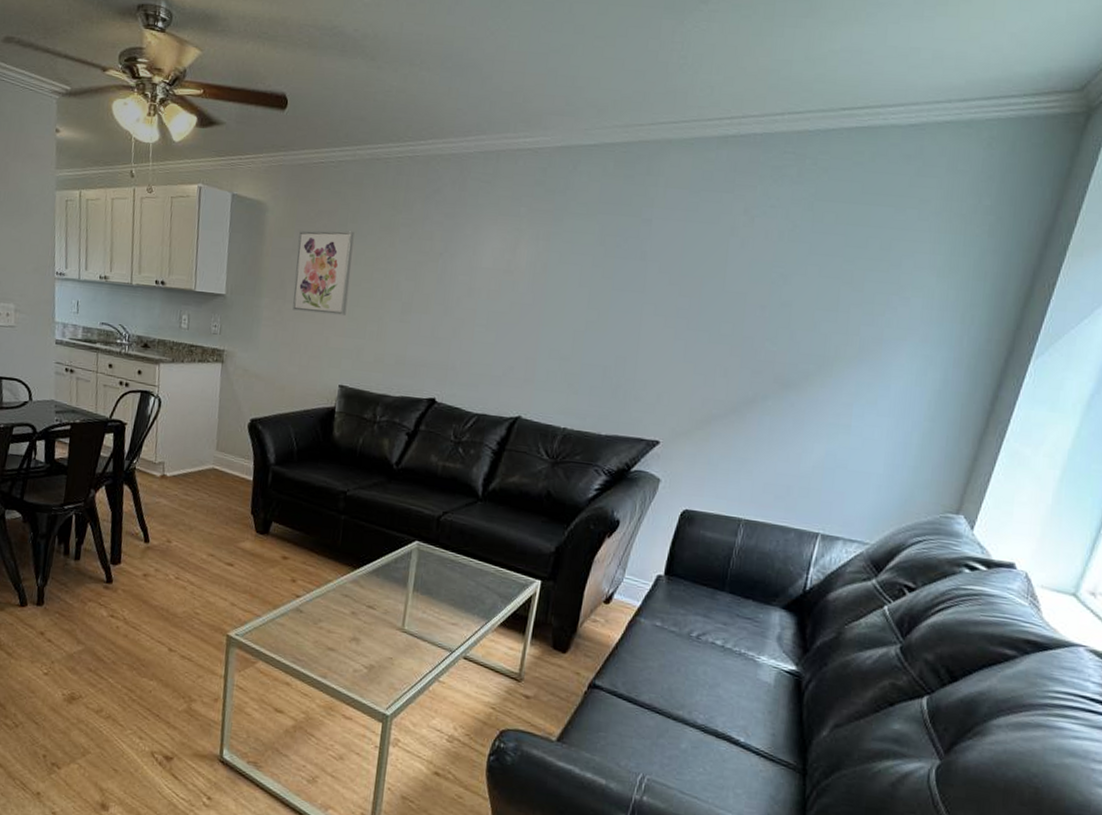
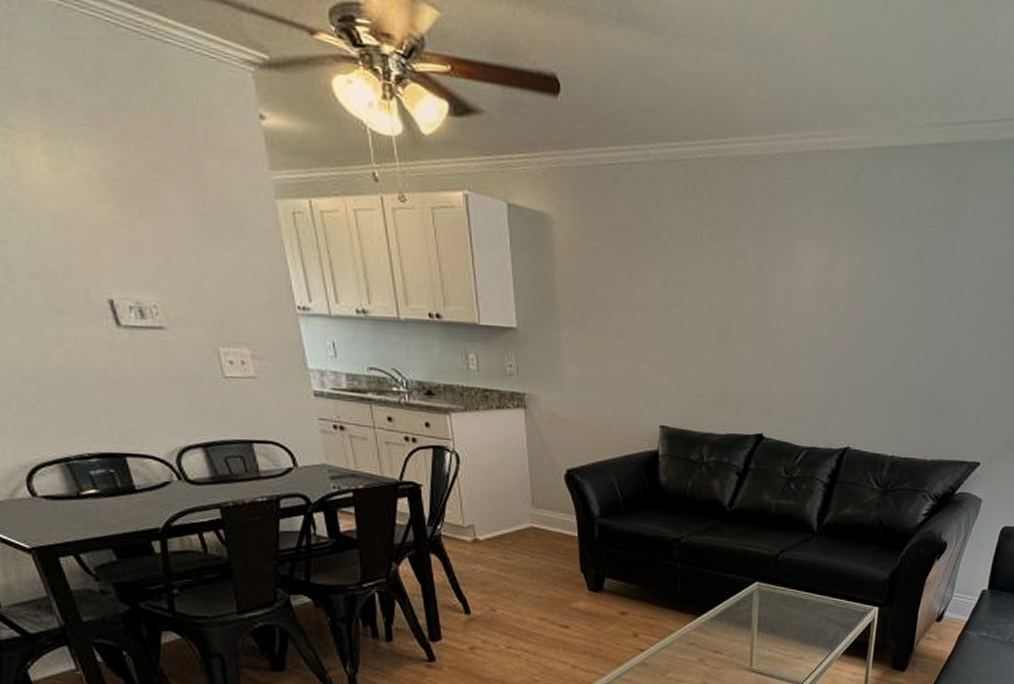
wall art: present [292,230,355,315] -> none [595,247,659,347]

